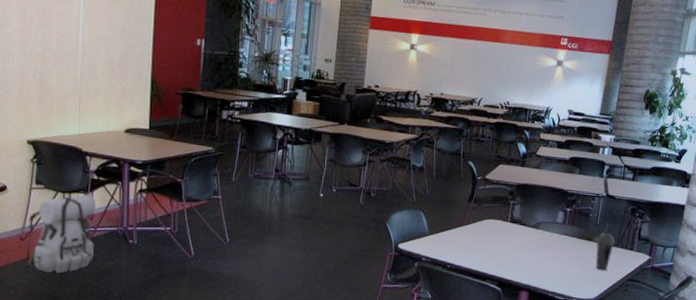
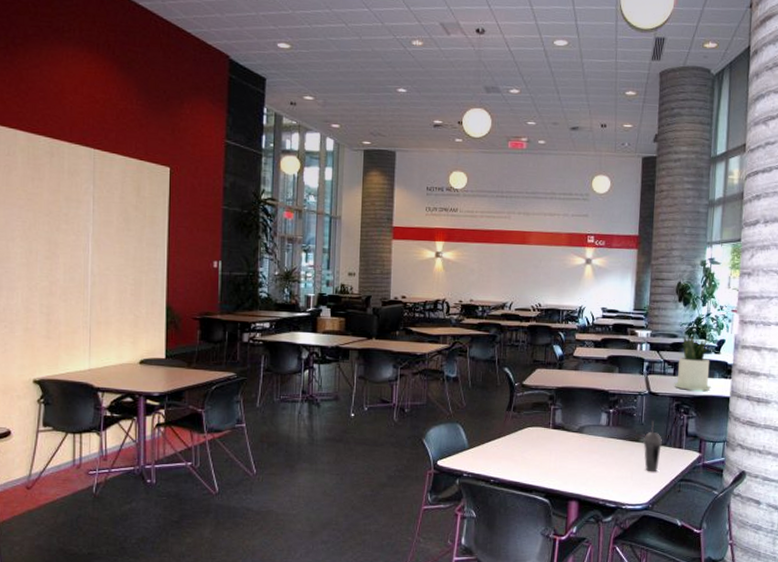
backpack: present [26,194,97,274] -> none [33,433,110,524]
planter: none [632,143,672,198] -> present [674,336,711,392]

